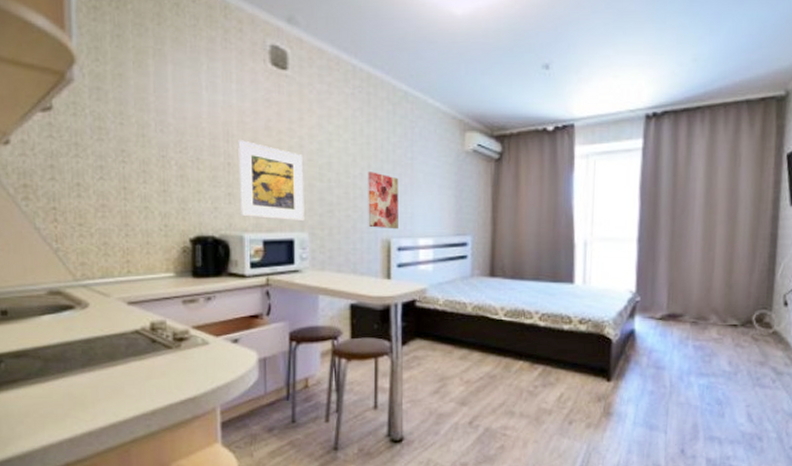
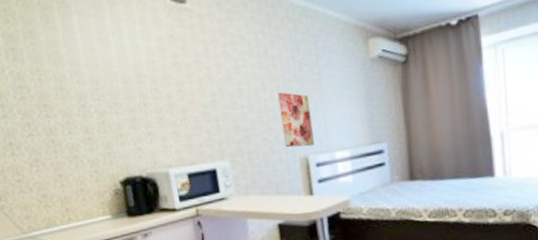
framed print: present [238,140,305,222] -> none [149,79,224,154]

